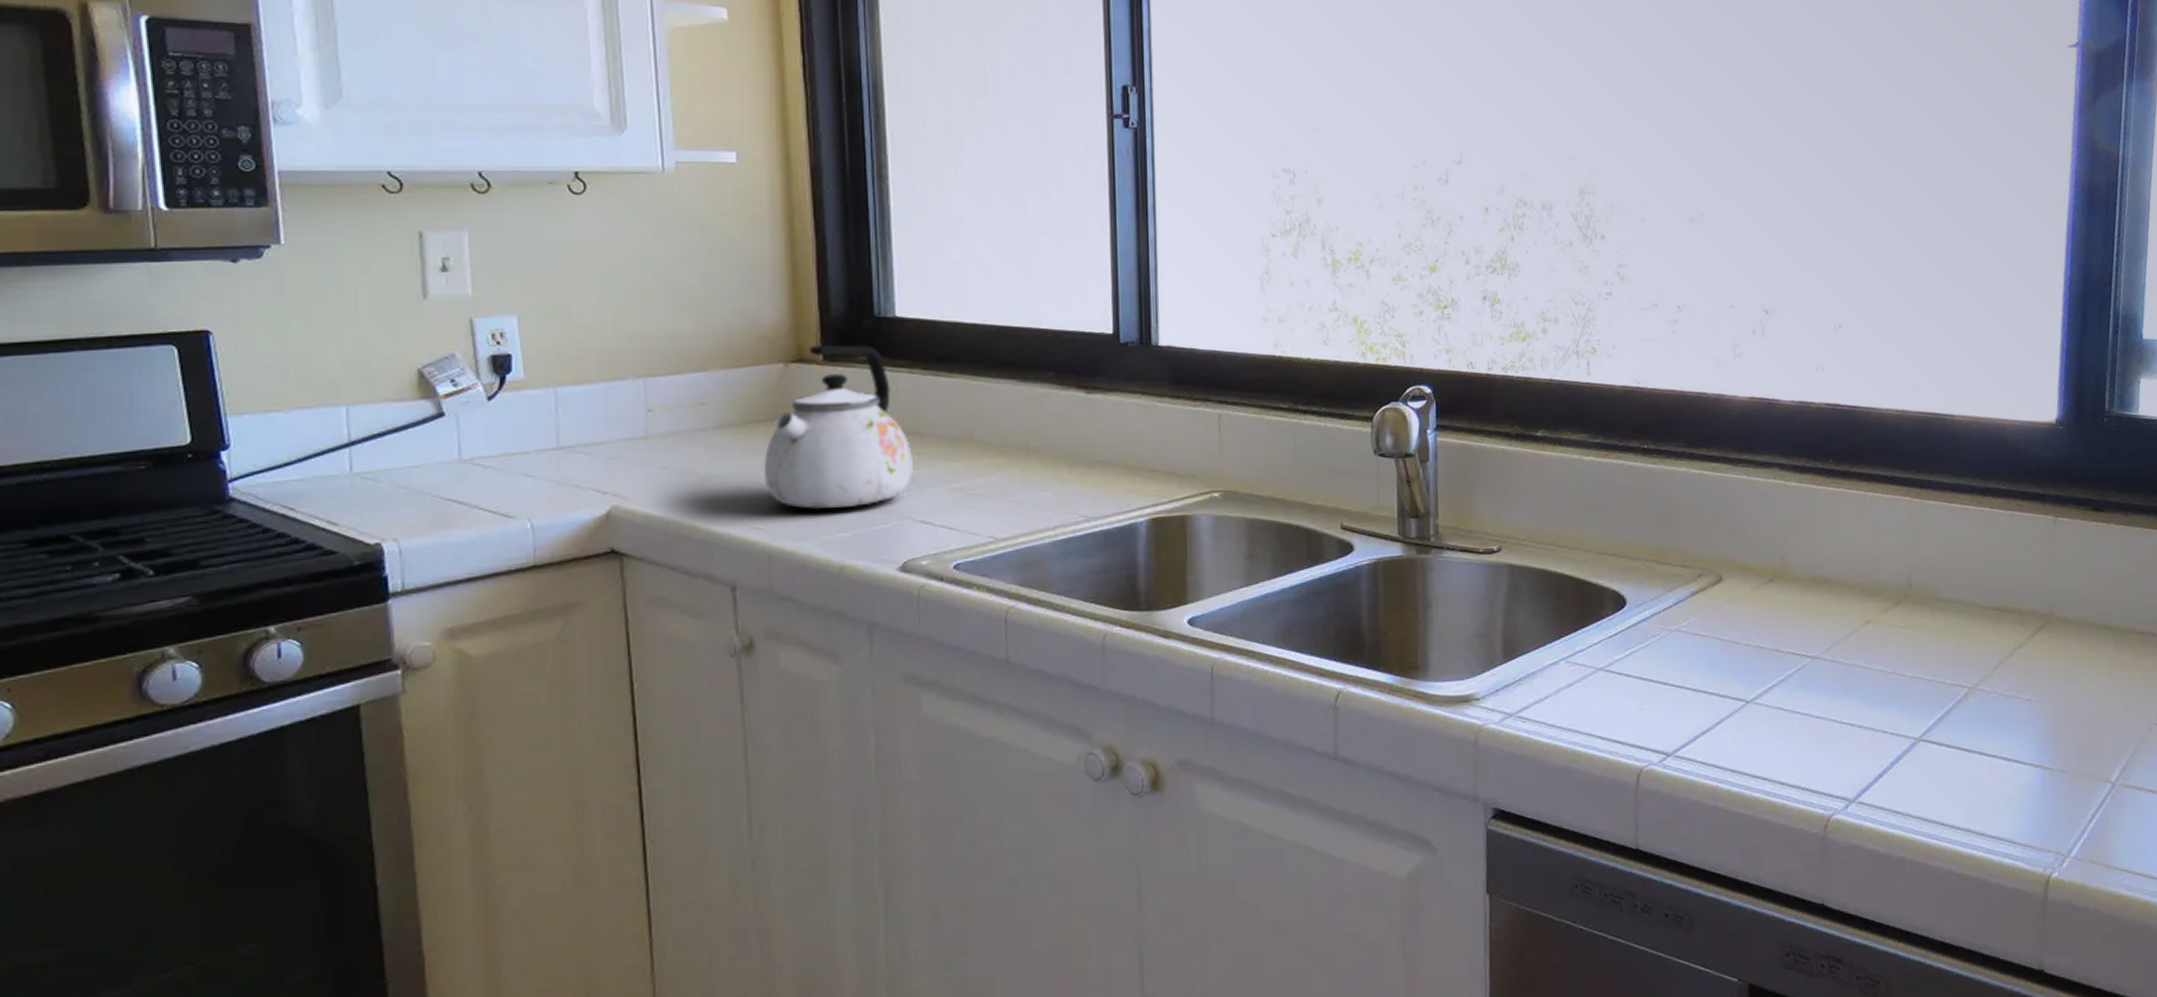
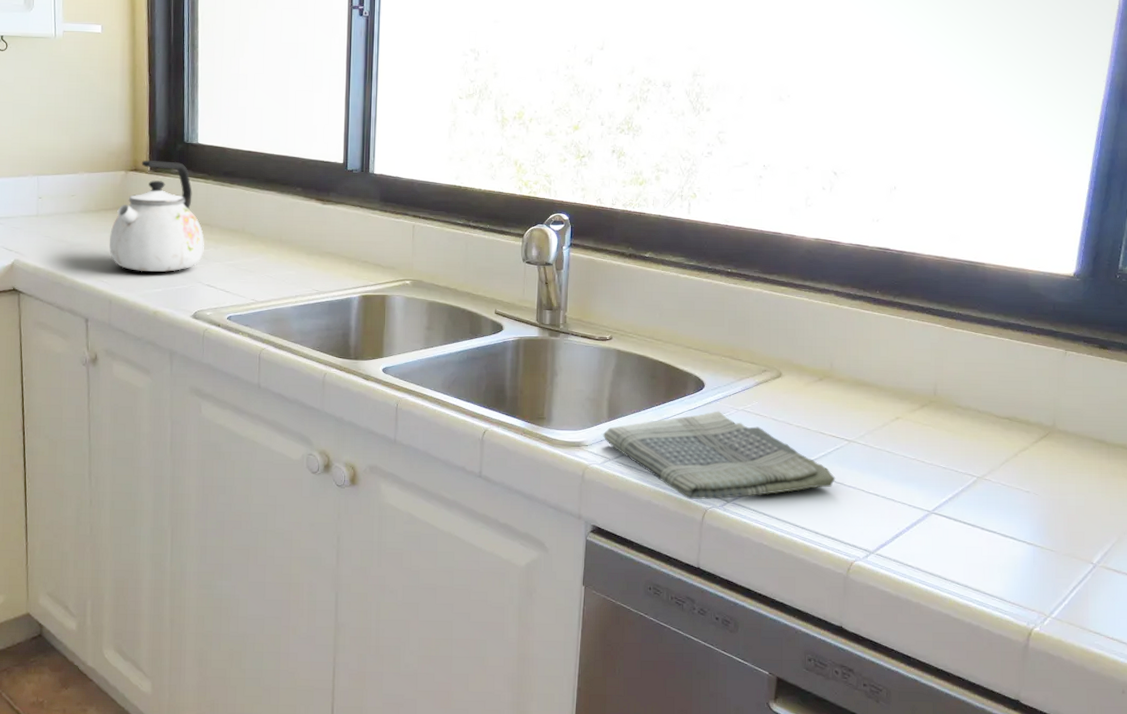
dish towel: none [1498,634,1800,758] -> present [603,411,836,500]

